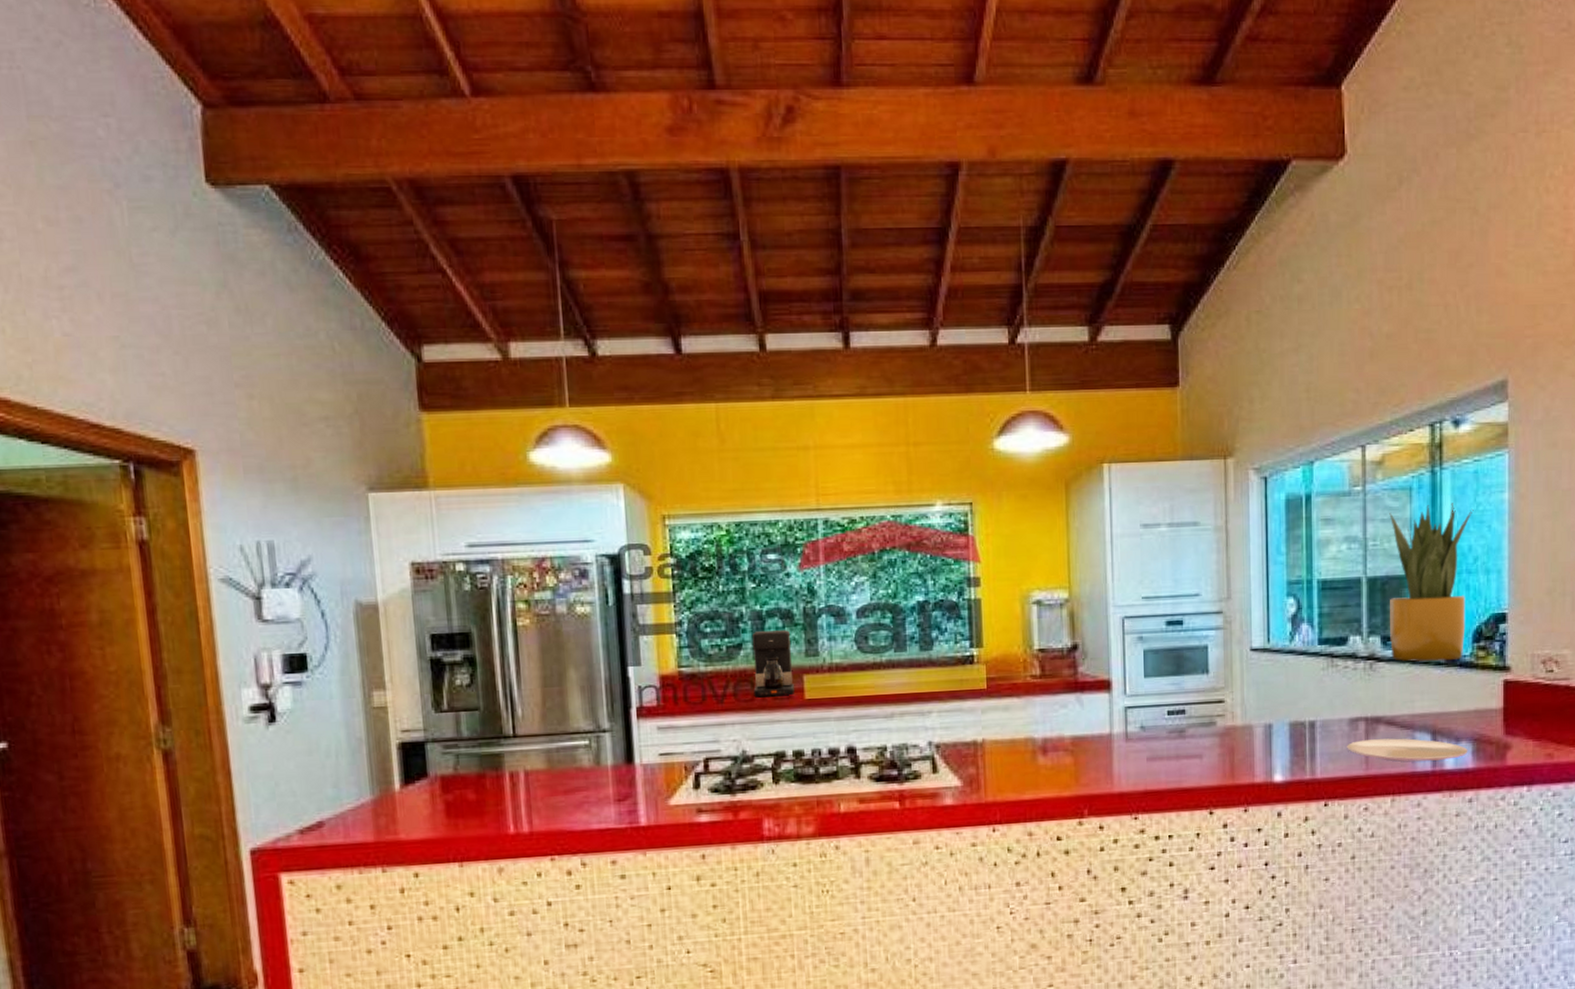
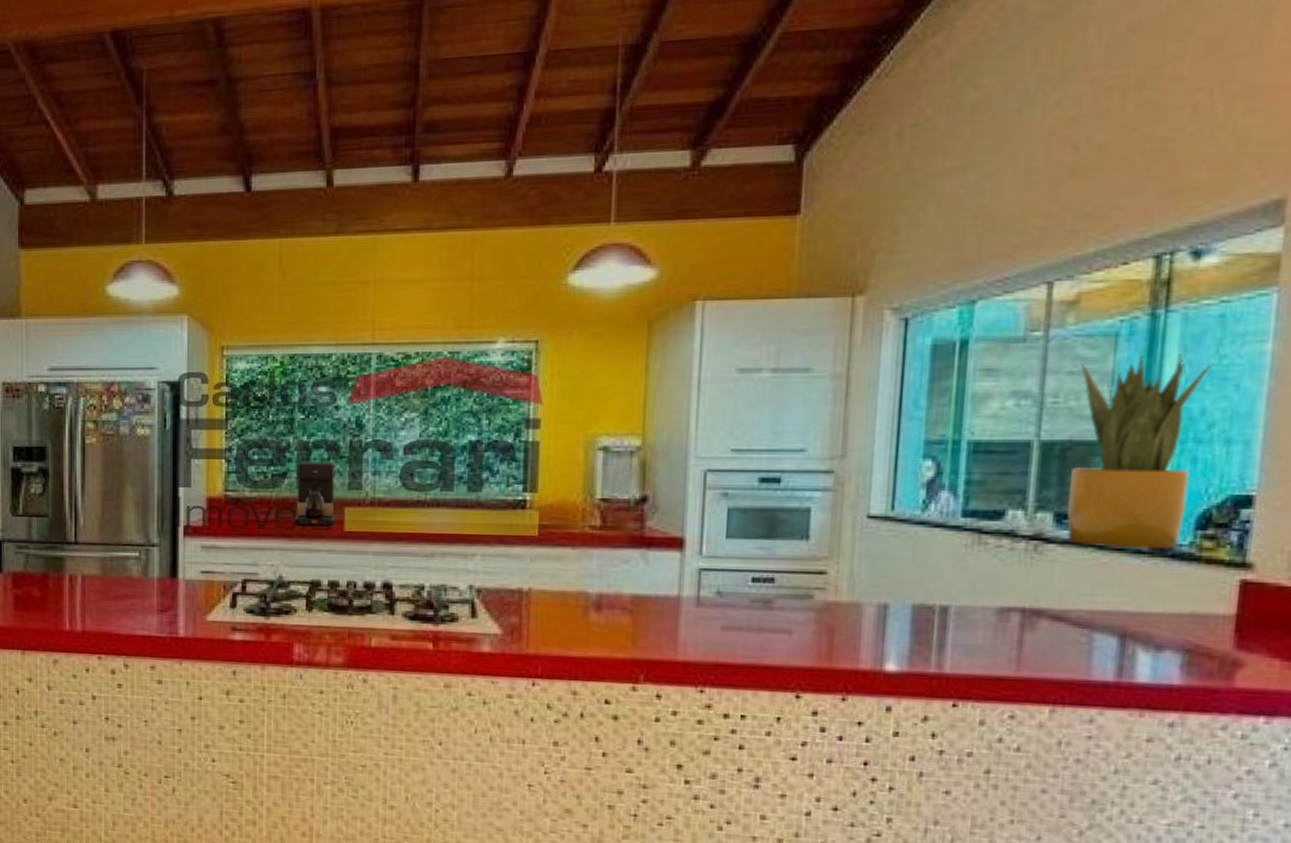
plate: present [1347,738,1468,762] -> none [991,635,1174,671]

